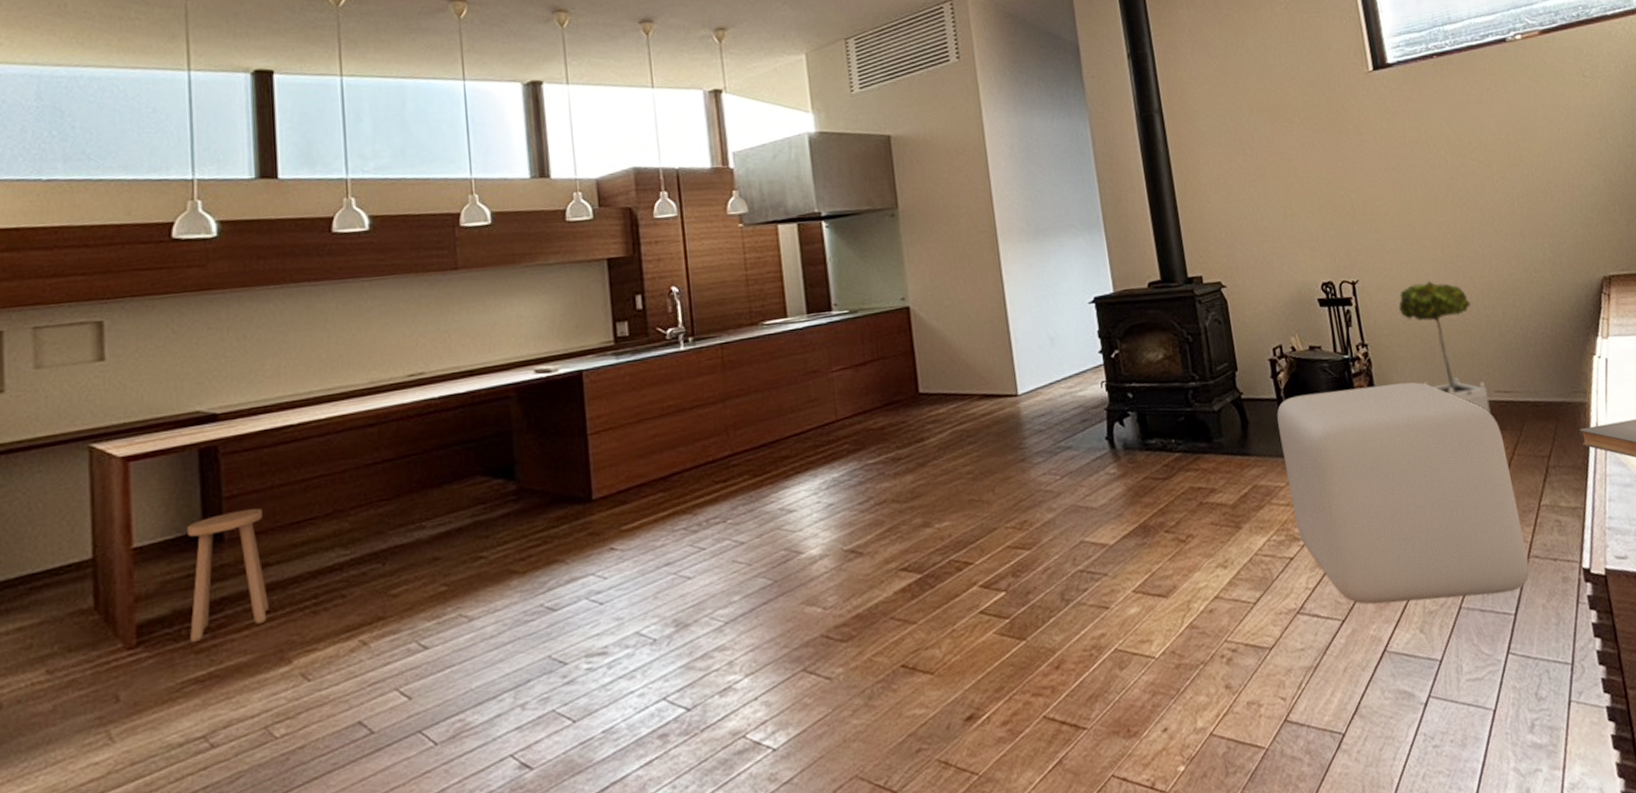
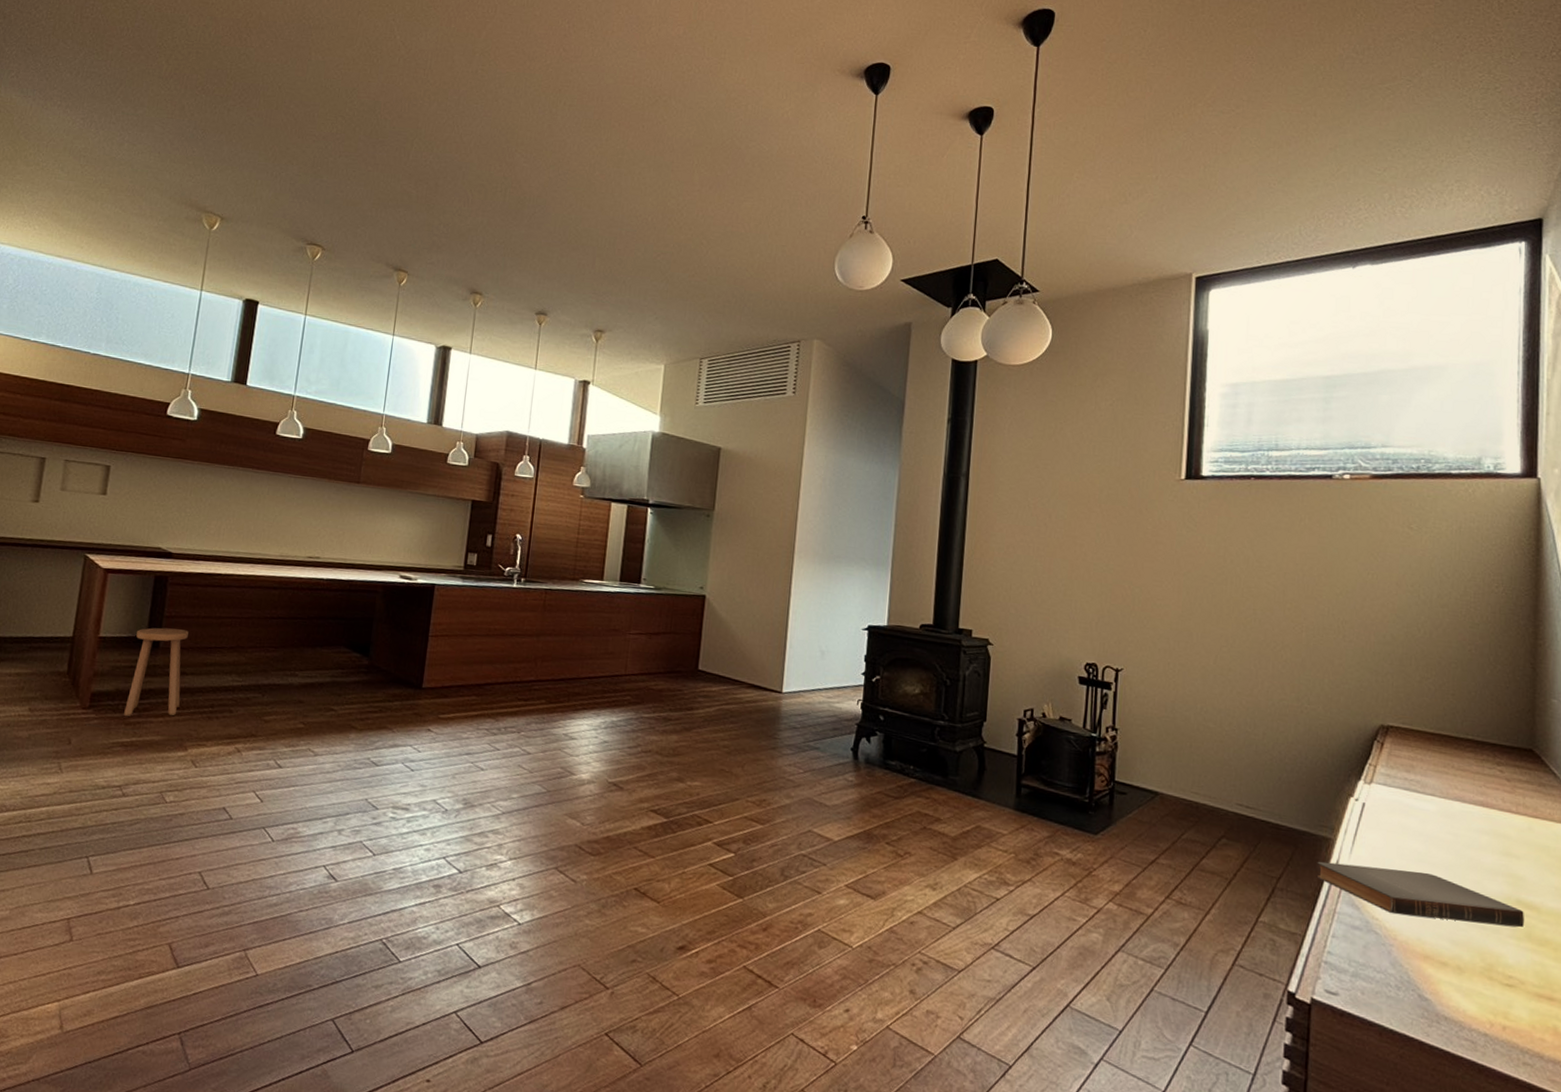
pouf: present [1277,382,1529,605] -> none [1009,757,1235,991]
potted tree: present [1398,280,1491,414] -> none [1156,684,1233,823]

